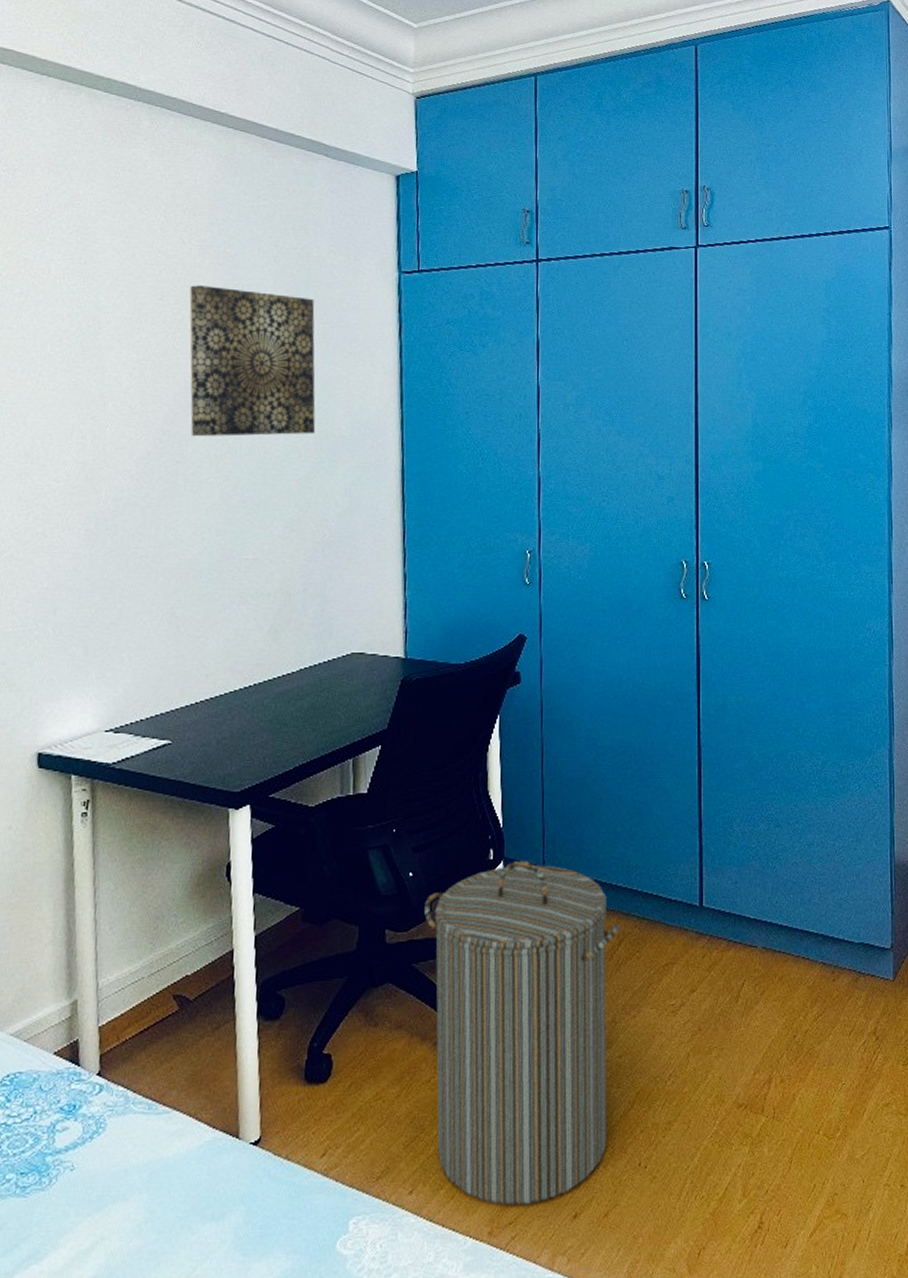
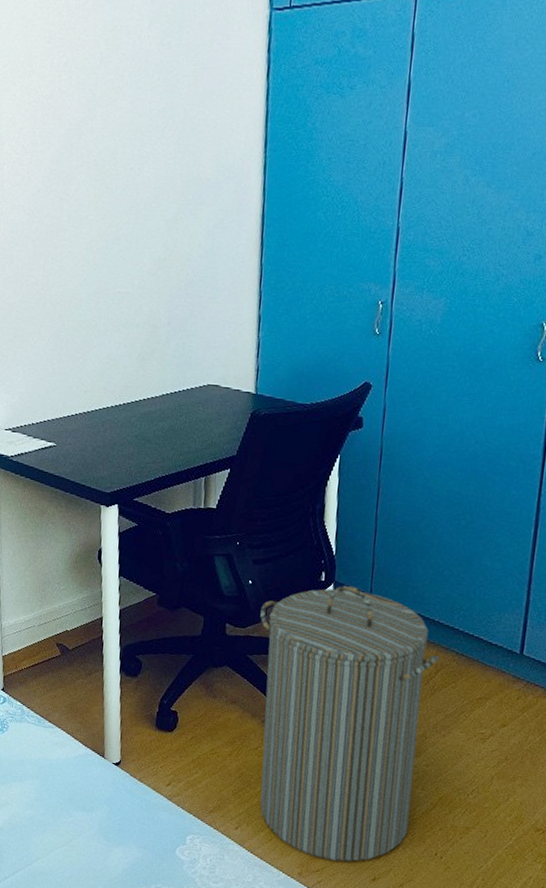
wall art: present [189,285,316,437] -> none [73,27,187,177]

